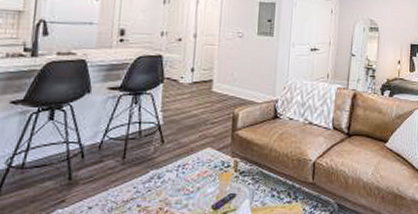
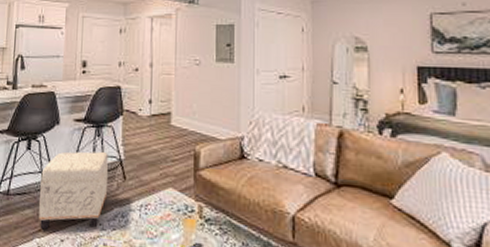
ottoman: none [62,119,146,200] -> present [39,151,109,230]

